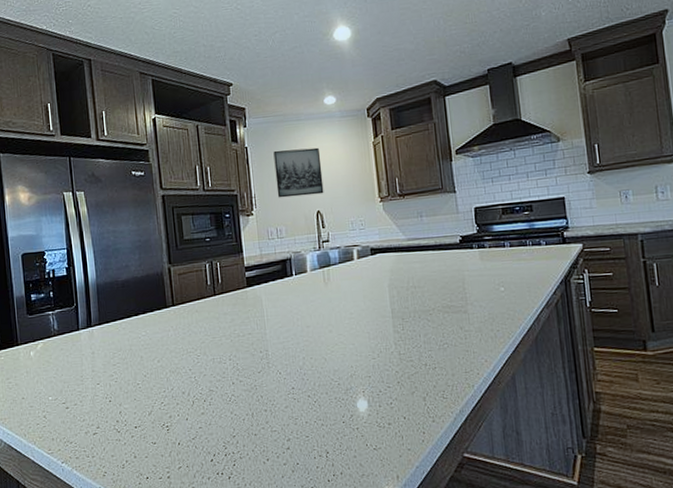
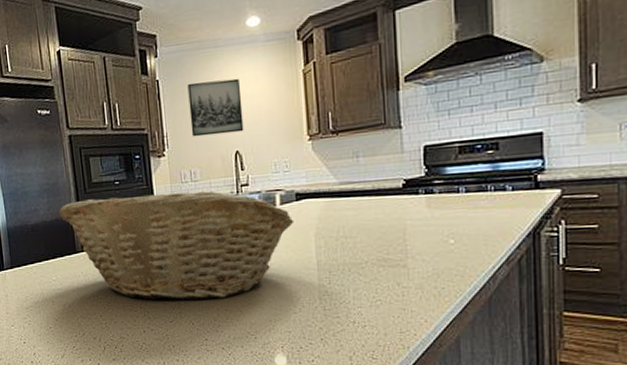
fruit basket: none [150,246,370,352] -> present [58,190,294,301]

